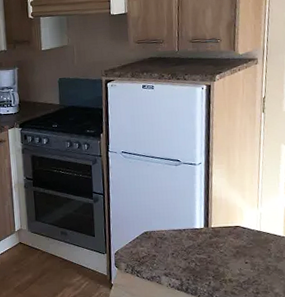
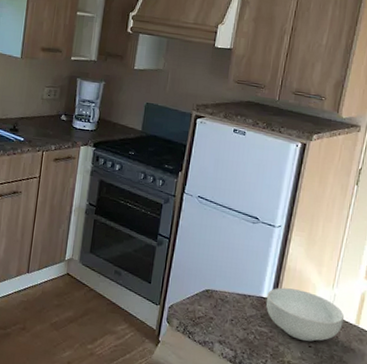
cereal bowl: none [199,215,273,259] -> present [265,287,345,342]

